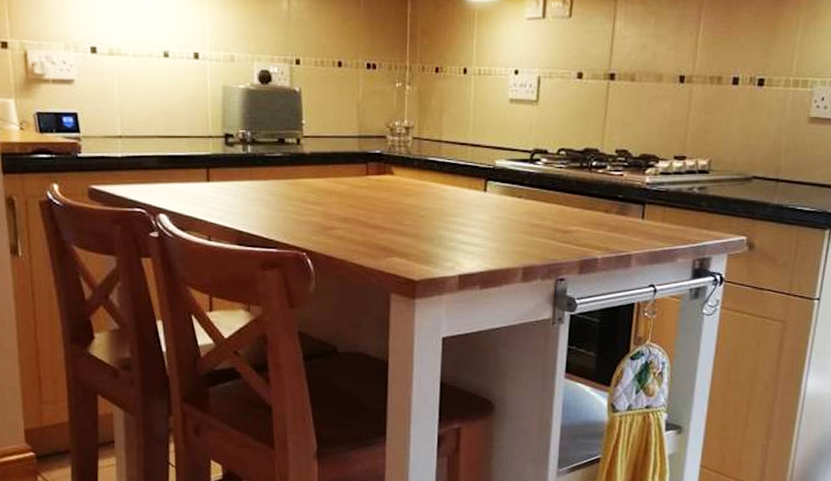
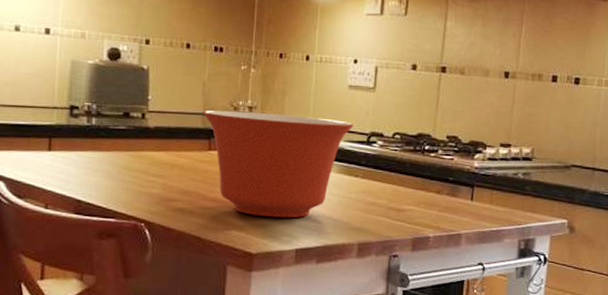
mixing bowl: none [359,132,516,243] -> present [203,110,354,218]

